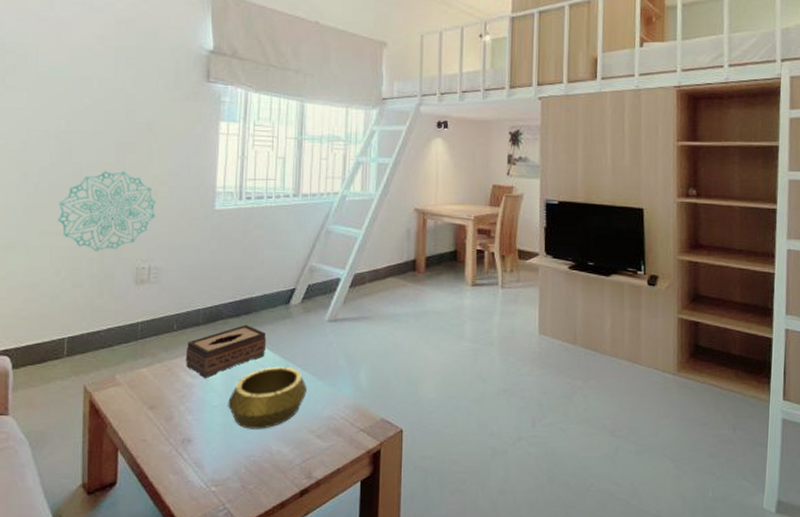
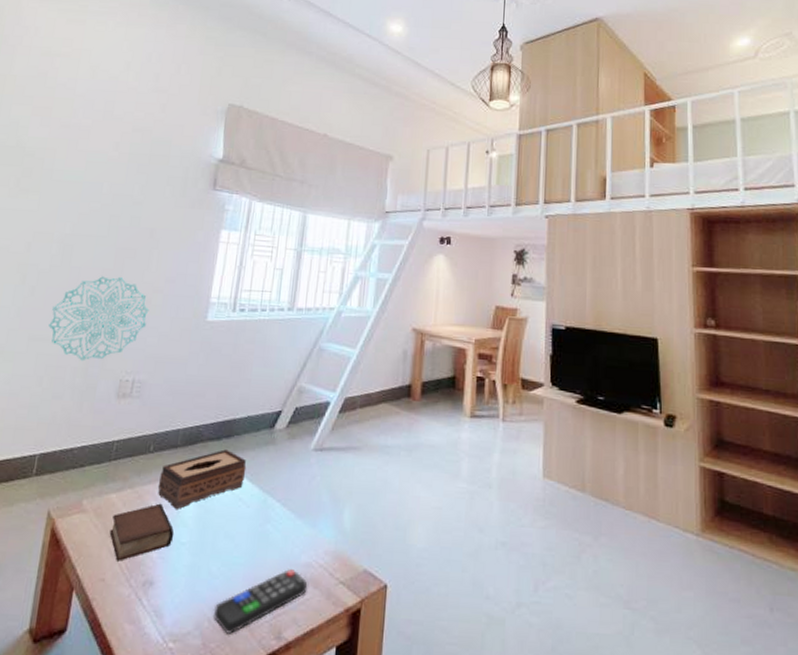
book: none [145,374,206,424] -> present [109,503,175,561]
decorative bowl: present [228,366,307,429] -> none [197,499,285,574]
remote control: none [248,422,332,477] -> present [212,569,308,634]

